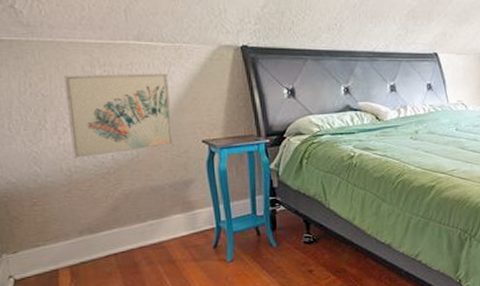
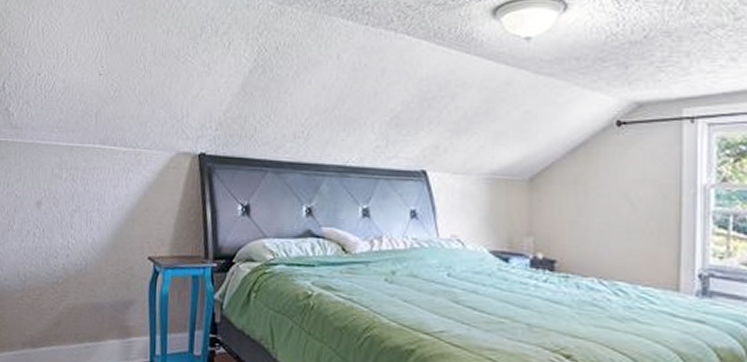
wall art: present [63,74,174,158] -> none [30,177,125,264]

